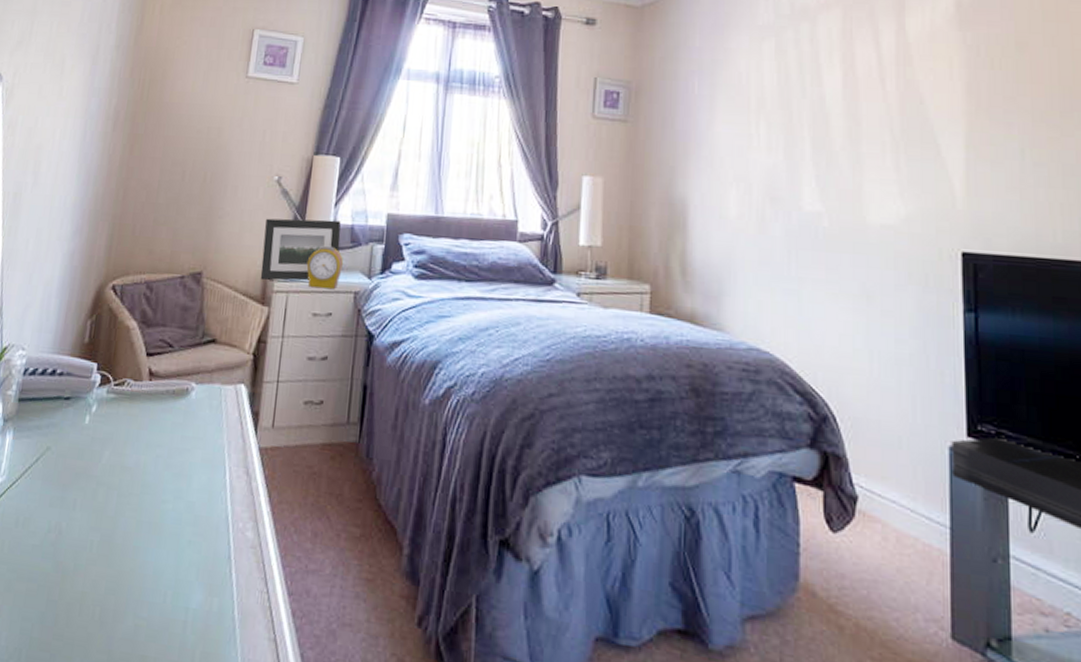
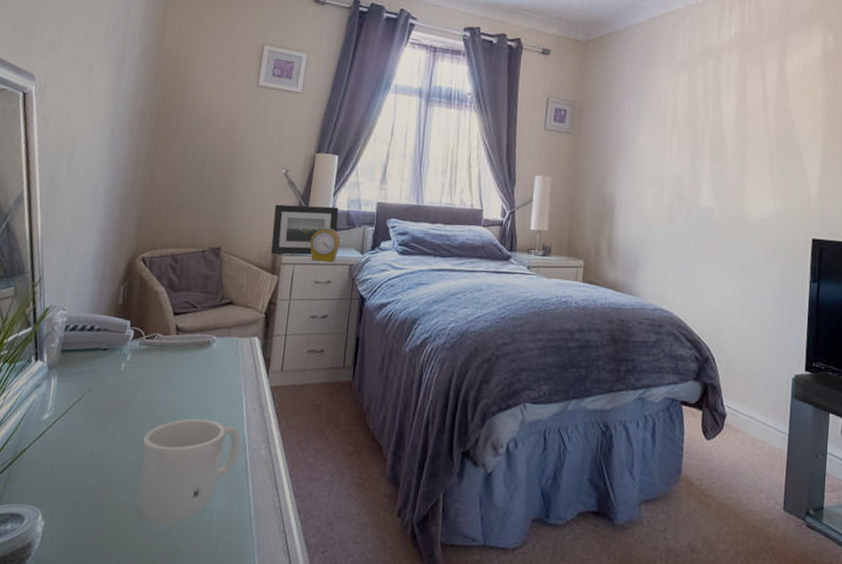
mug: none [98,487,223,624] -> present [136,418,241,523]

